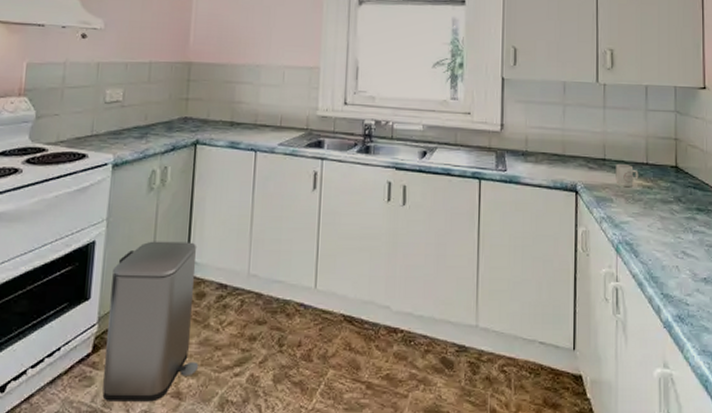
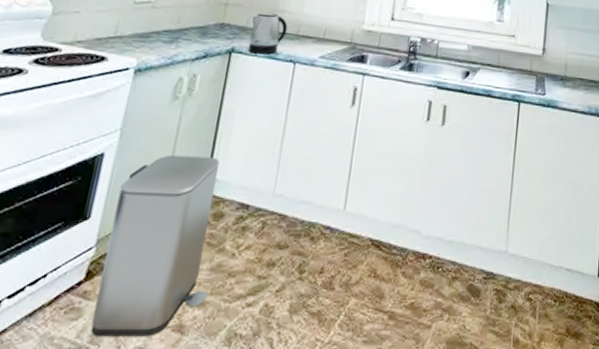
kettle: none [211,104,246,145] -> present [247,12,288,55]

